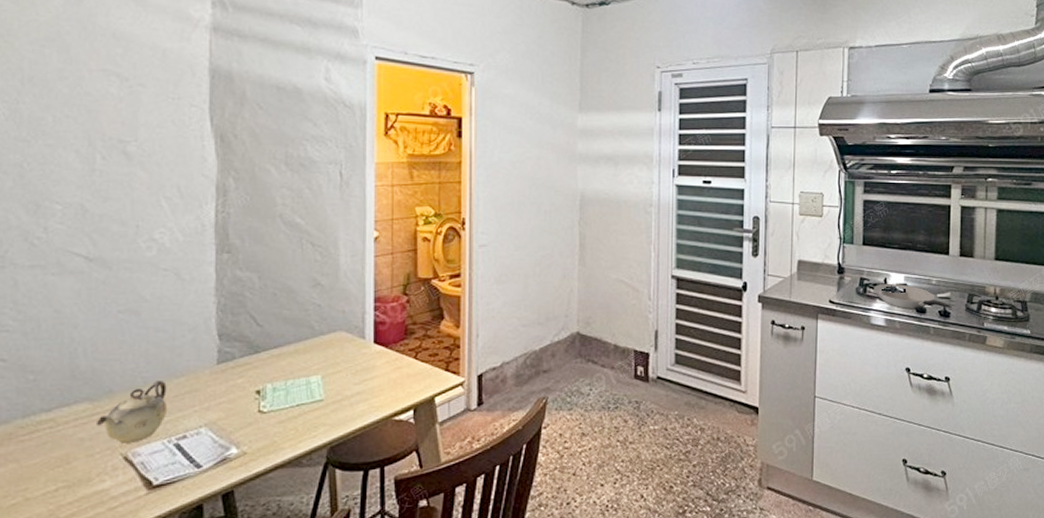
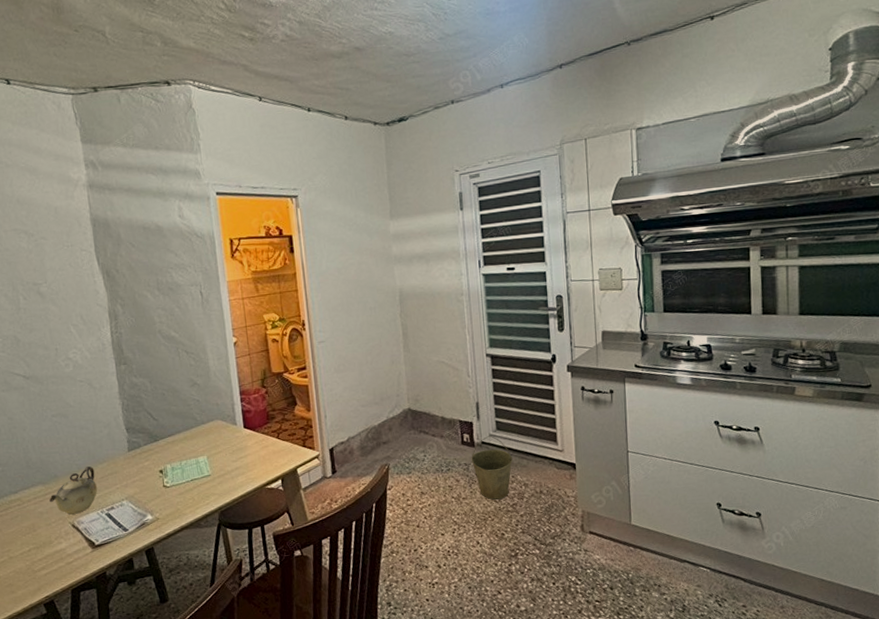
bucket: none [643,369,690,446] -> present [471,435,513,500]
wok: present [874,283,952,310] -> none [677,345,757,368]

